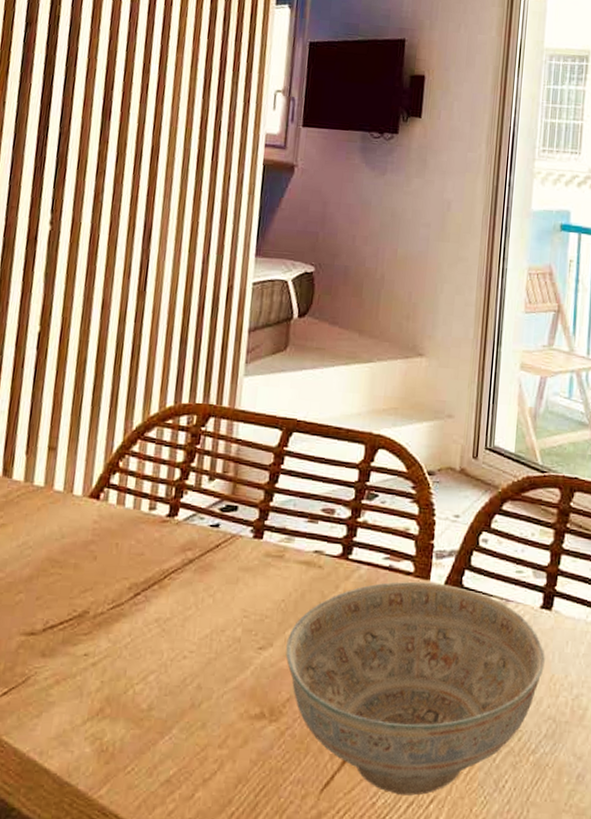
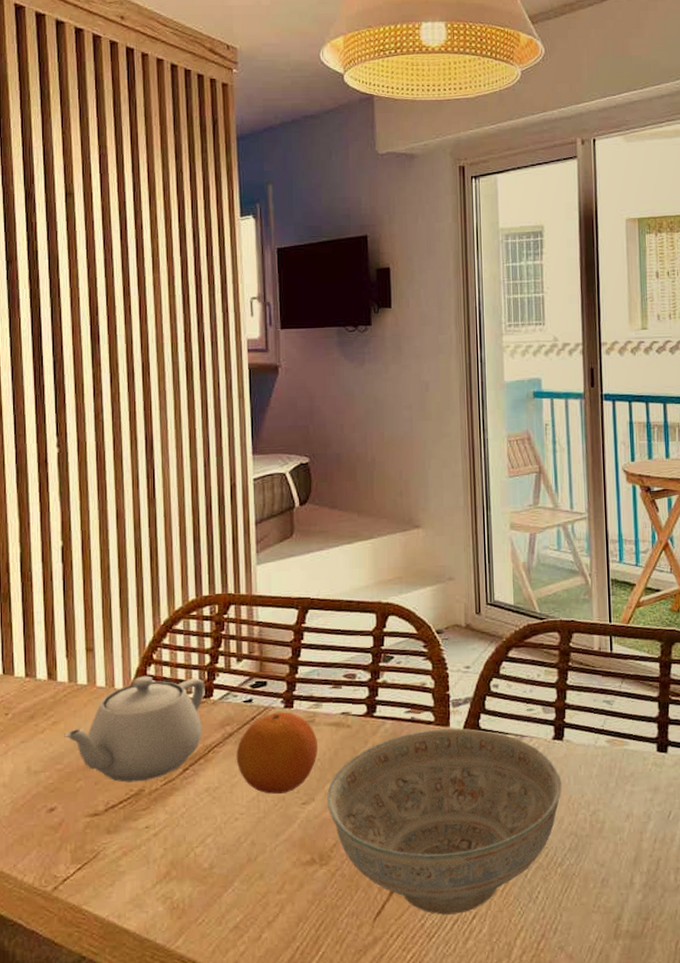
teapot: none [10,484,171,603] -> present [64,675,205,783]
fruit: none [193,541,285,634] -> present [236,711,318,794]

